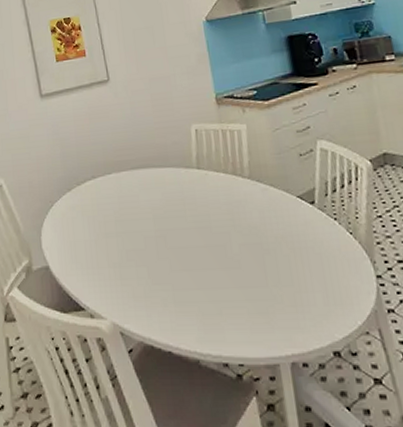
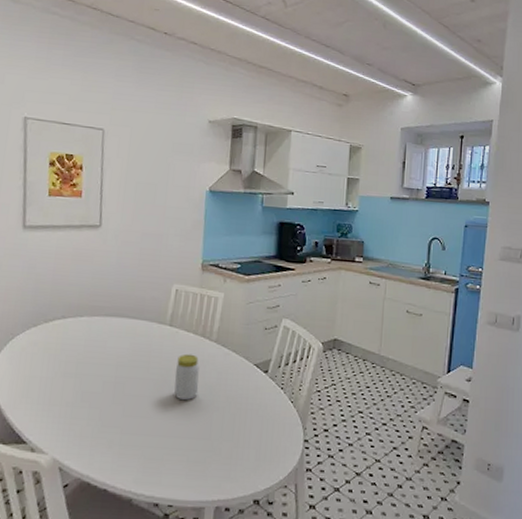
jar: none [213,195,243,247] -> present [174,353,199,401]

